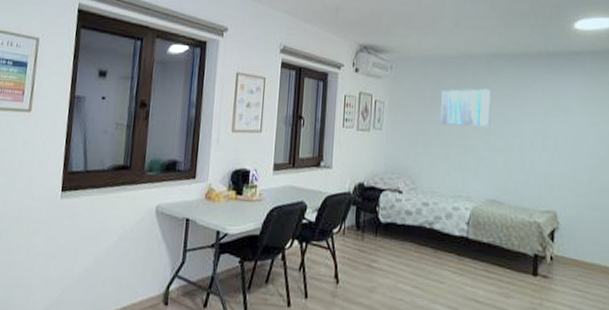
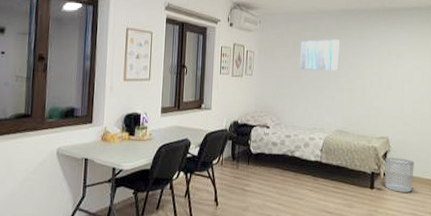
waste bin: none [552,236,592,284] -> present [385,157,414,193]

